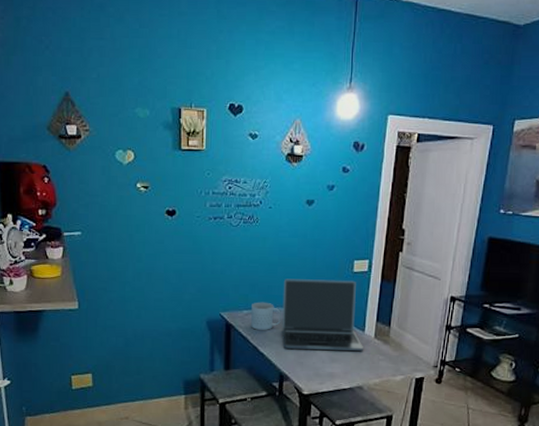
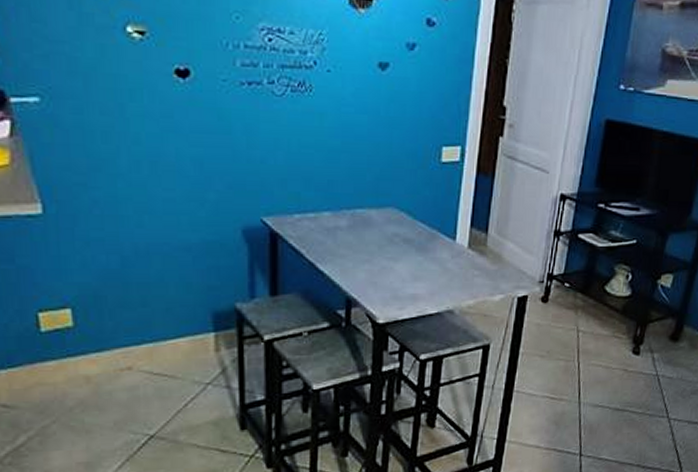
mug: present [251,302,281,330] -> none [306,202,347,241]
laptop: present [282,279,363,352] -> none [348,170,454,266]

